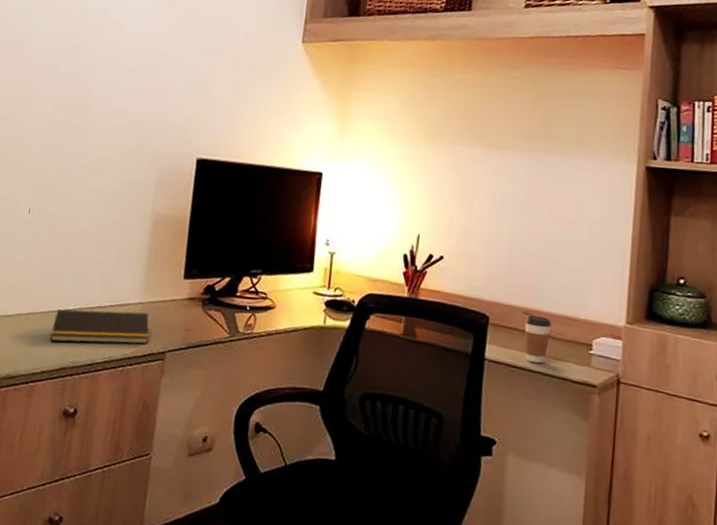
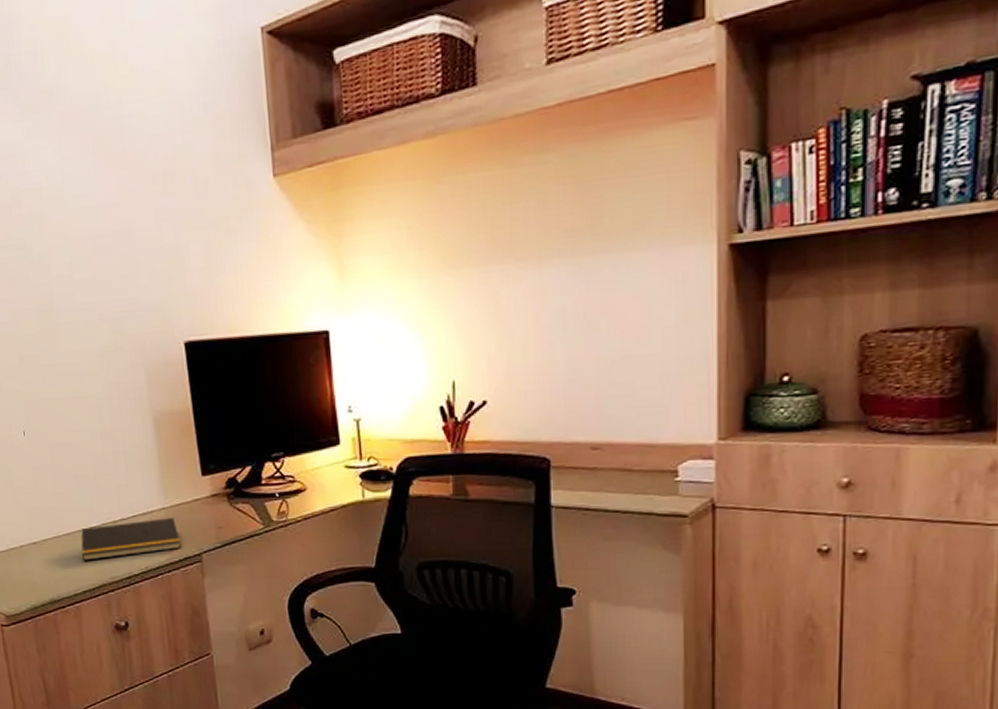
coffee cup: present [524,315,552,364] -> none [594,449,627,502]

